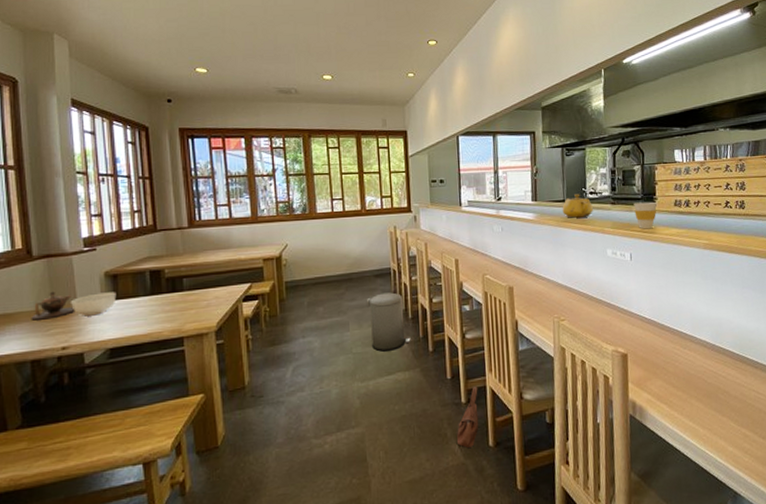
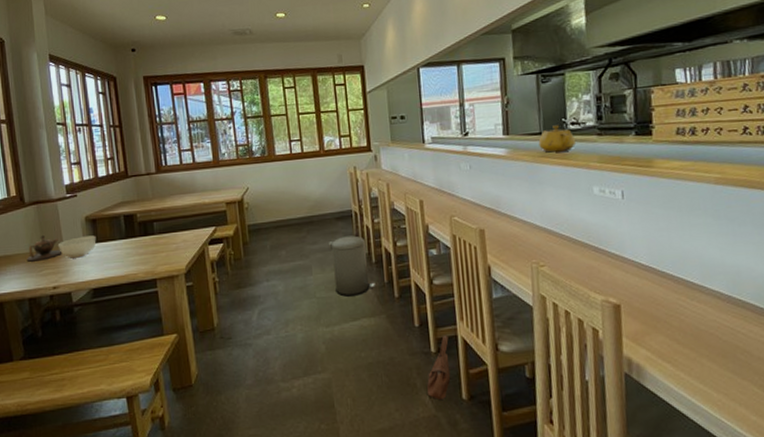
cup: present [633,201,658,230] -> none [625,130,655,163]

